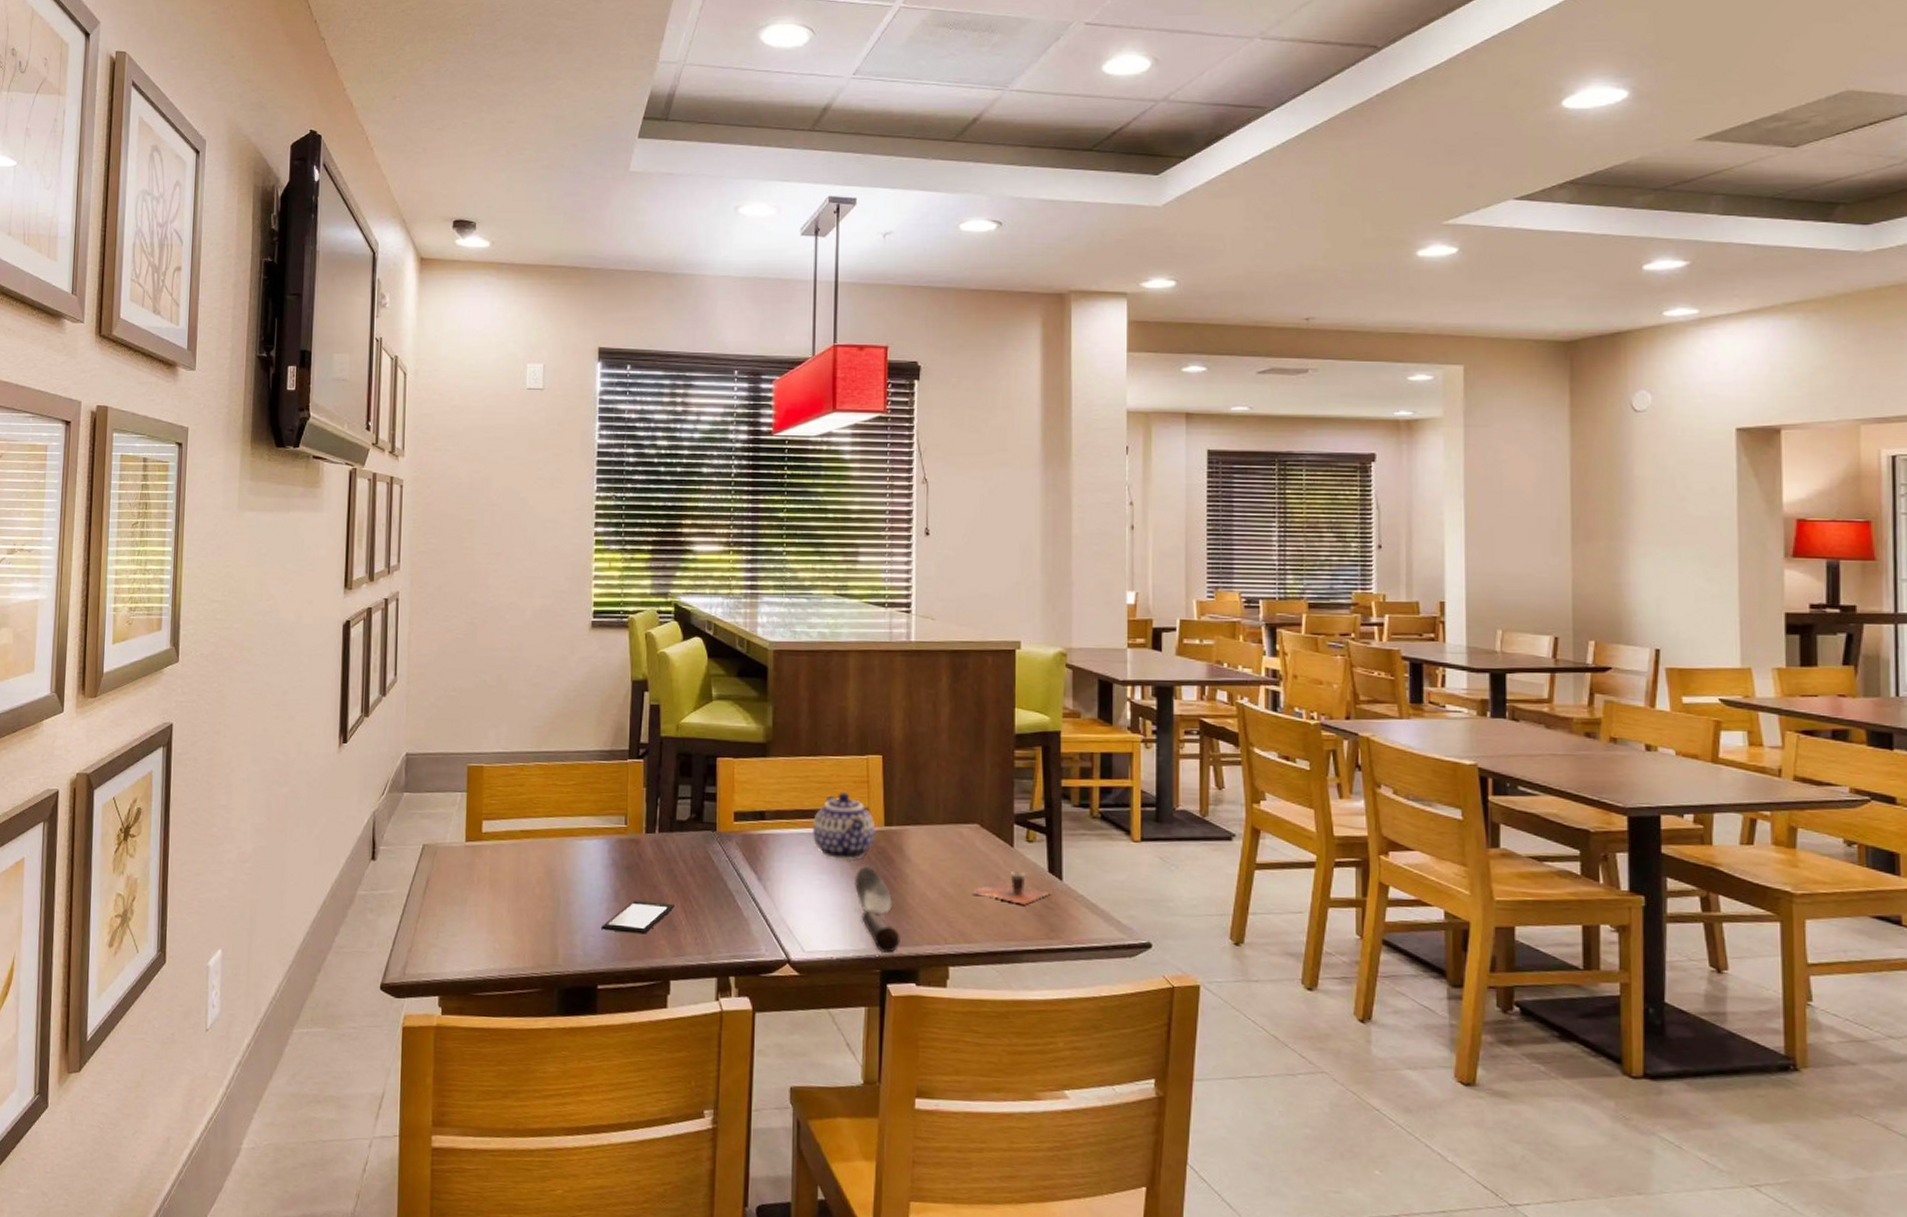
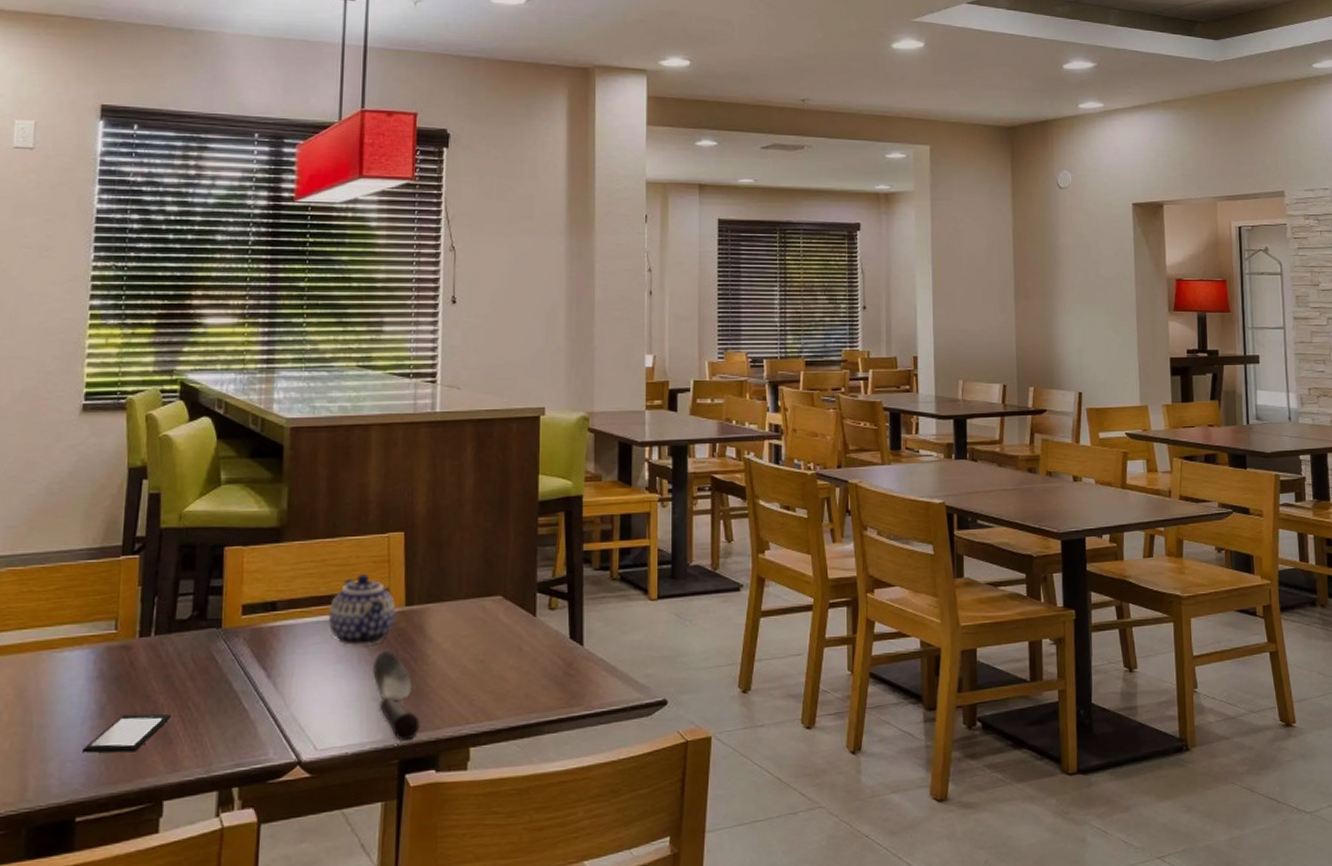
cup: present [972,872,1051,905] -> none [494,641,572,675]

